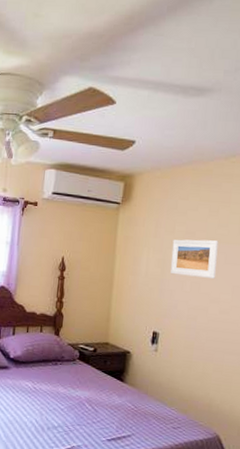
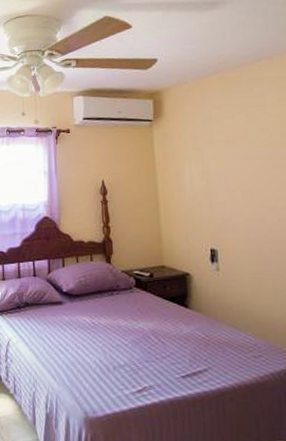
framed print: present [170,239,219,279] -> none [213,146,267,186]

